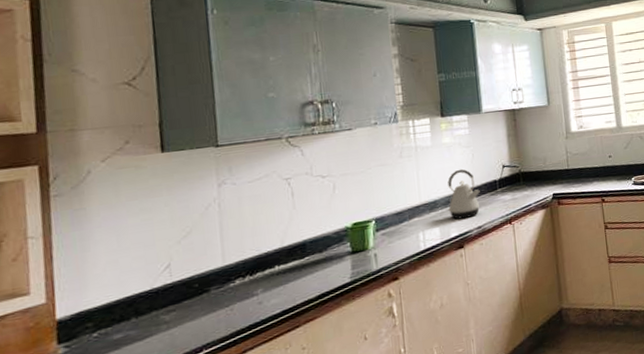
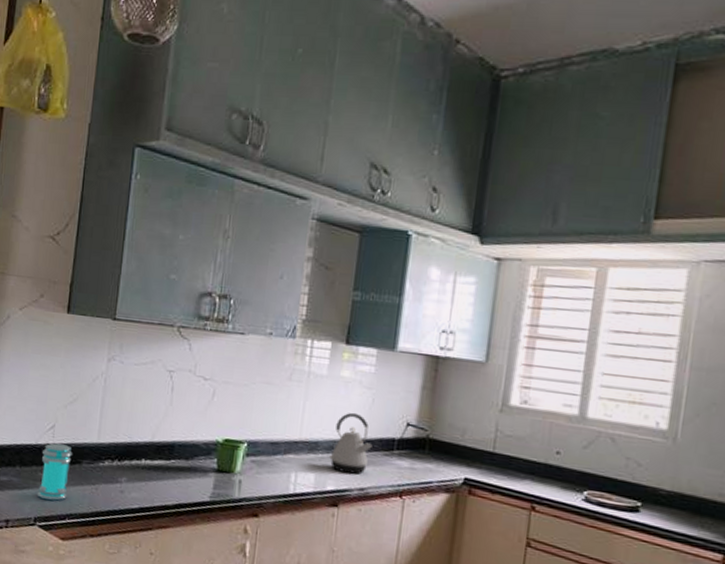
jar: none [161,278,200,341] -> present [37,443,72,501]

